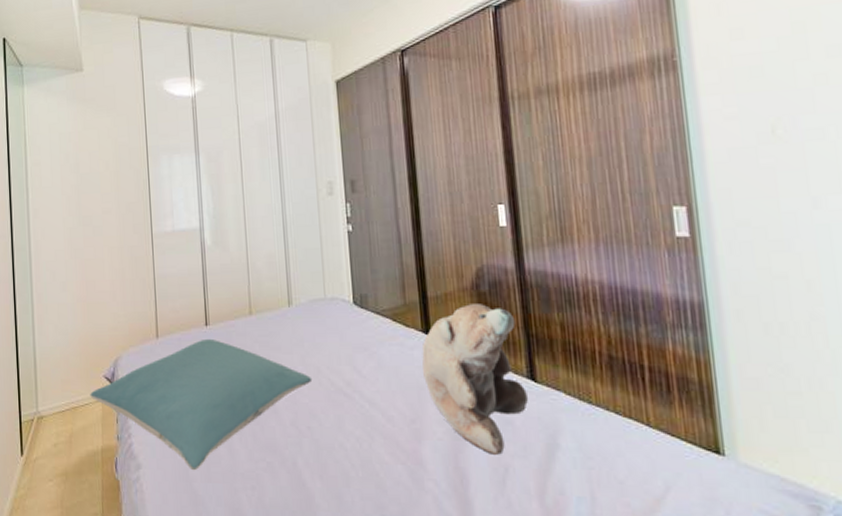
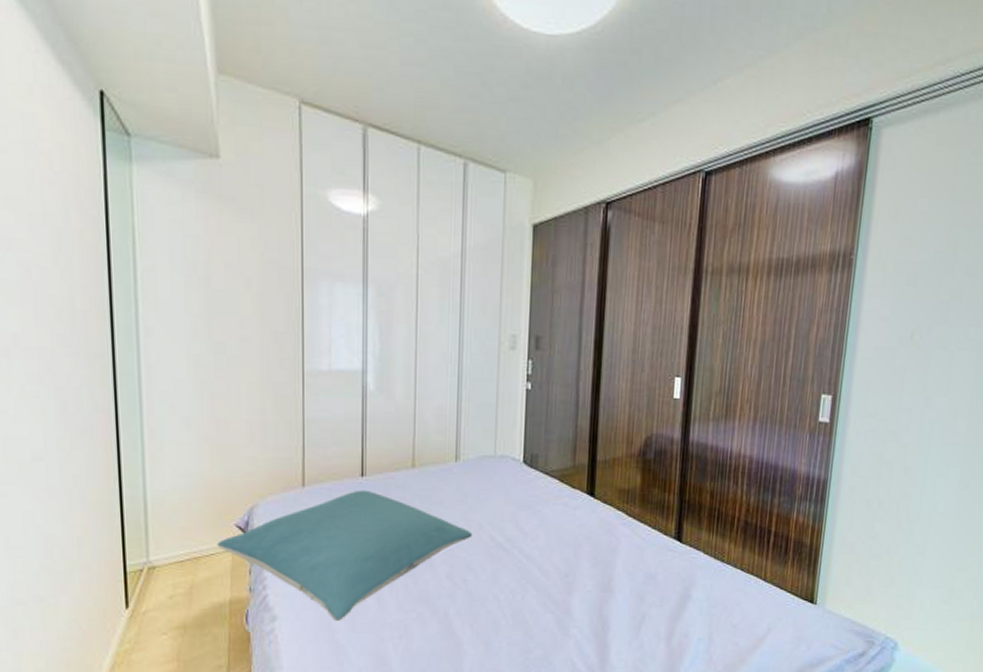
stuffed animal: present [422,304,529,455] -> none [582,470,673,605]

